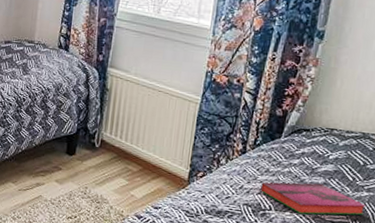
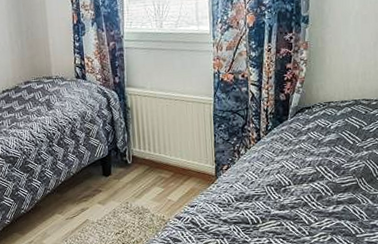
hardback book: present [260,182,366,215] -> none [278,152,367,182]

